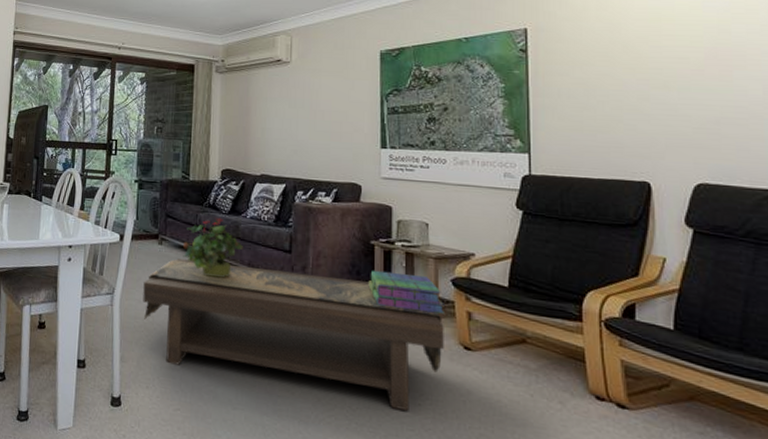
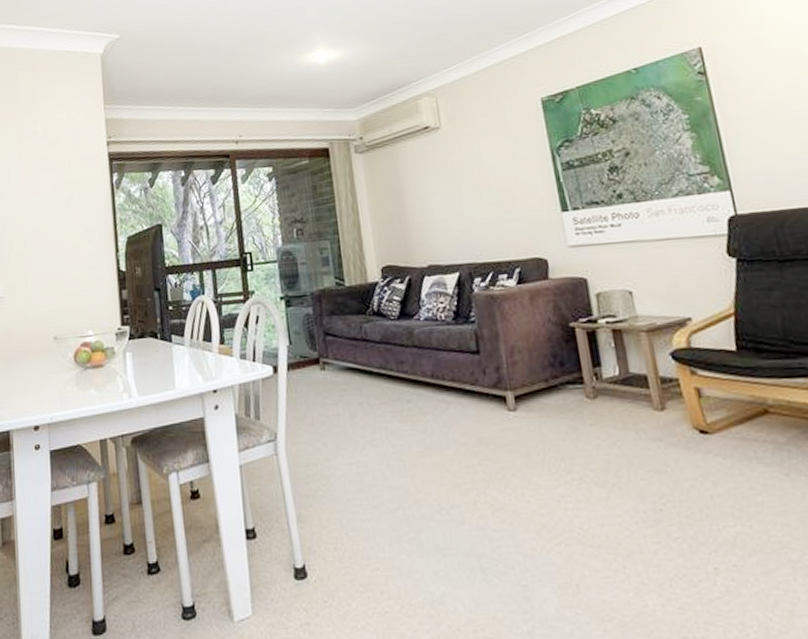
coffee table: present [143,258,444,411] -> none [310,372,677,520]
potted plant: present [183,217,244,278] -> none [350,325,424,399]
stack of books: present [368,270,444,314] -> none [575,355,669,400]

